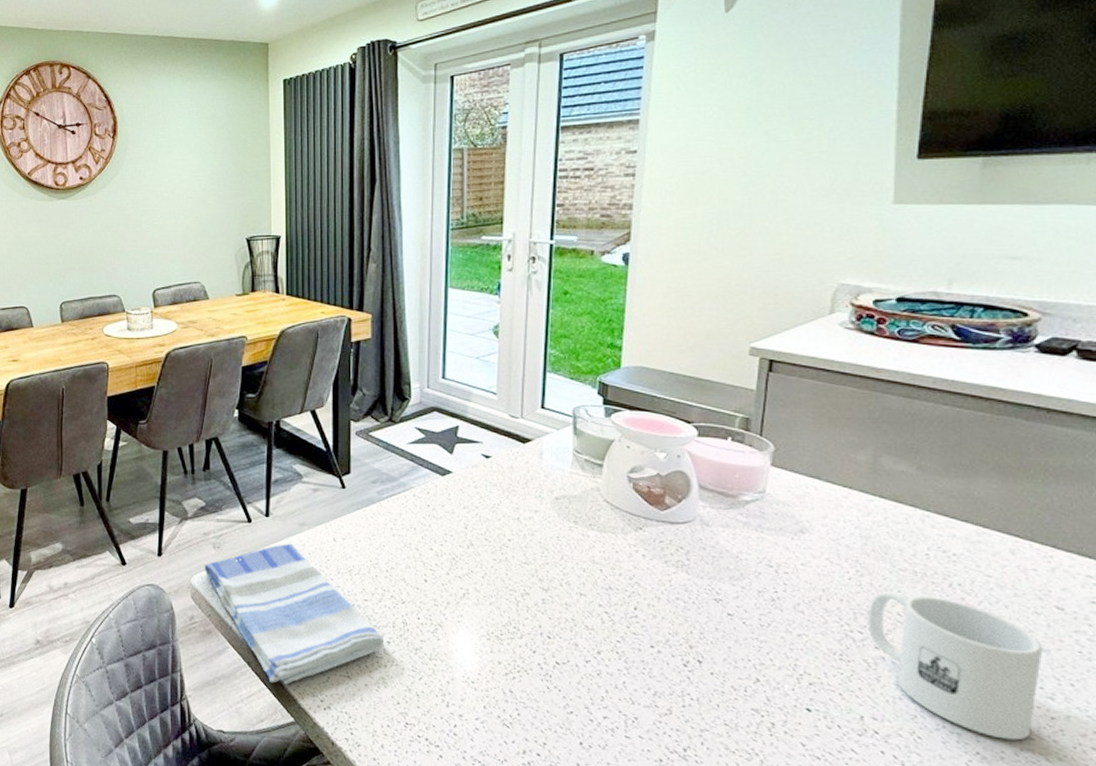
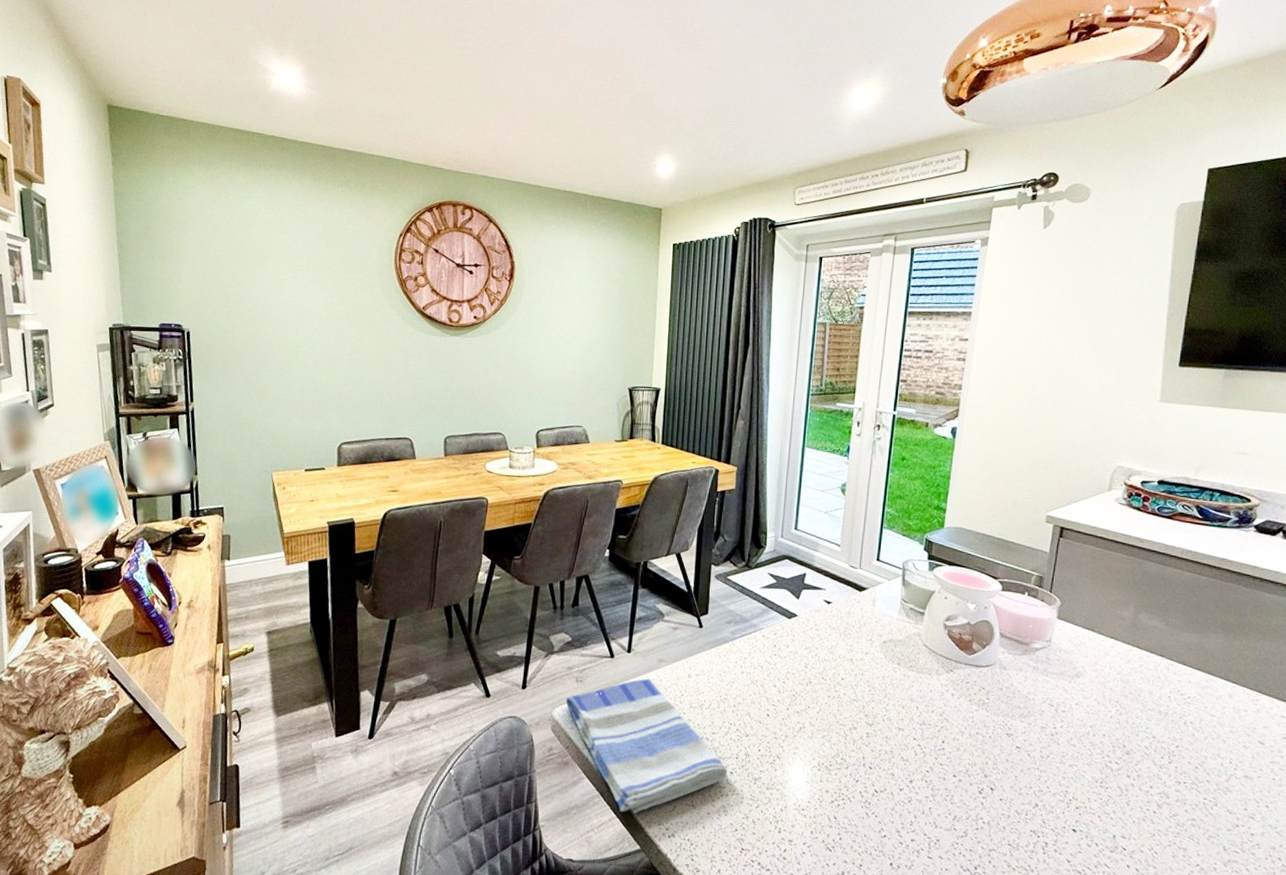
mug: present [868,591,1043,741] -> none [1123,727,1248,854]

